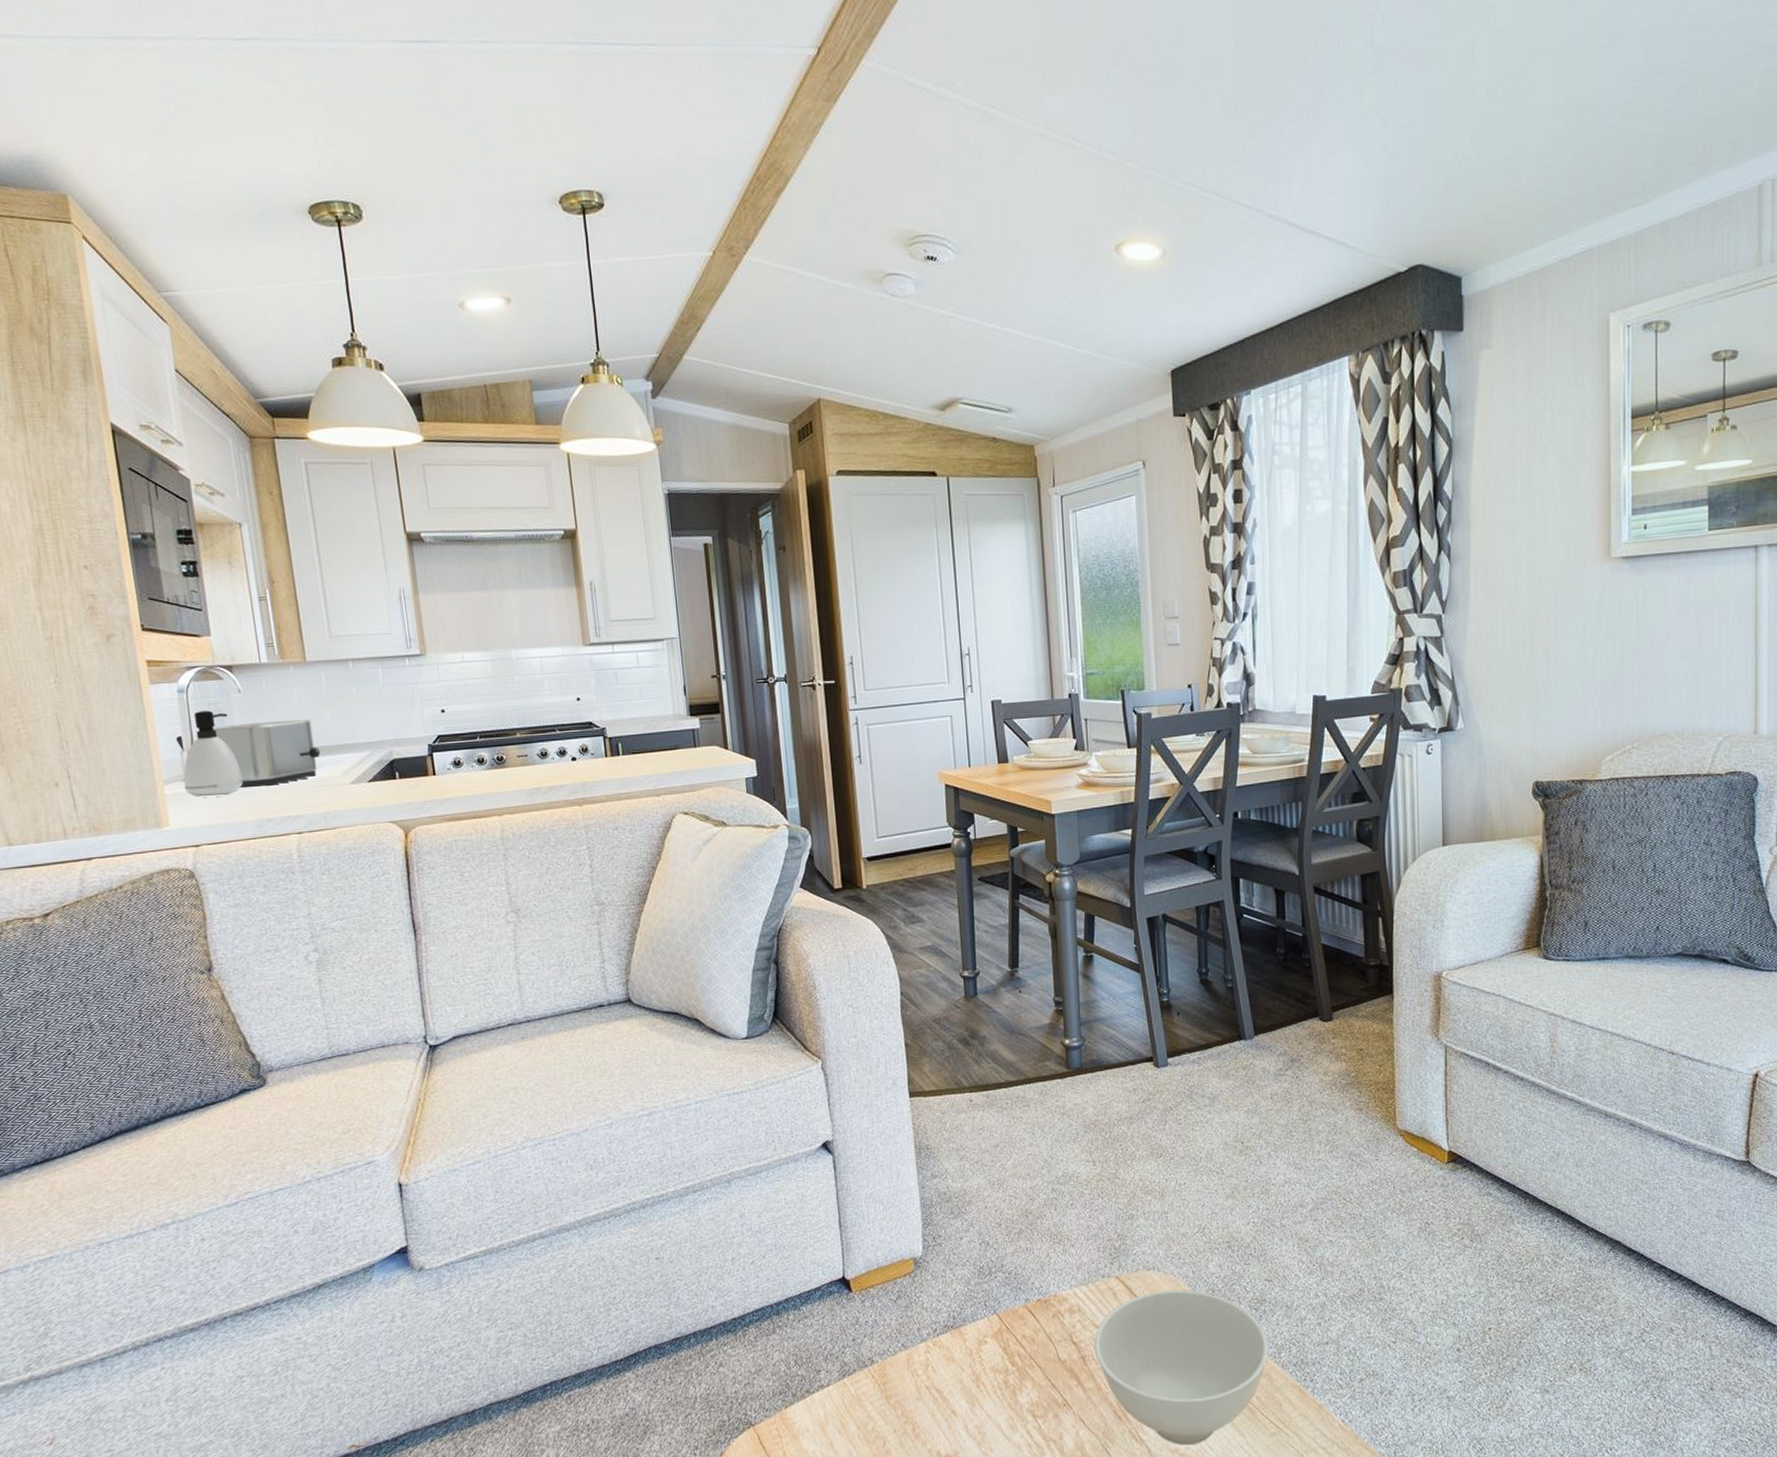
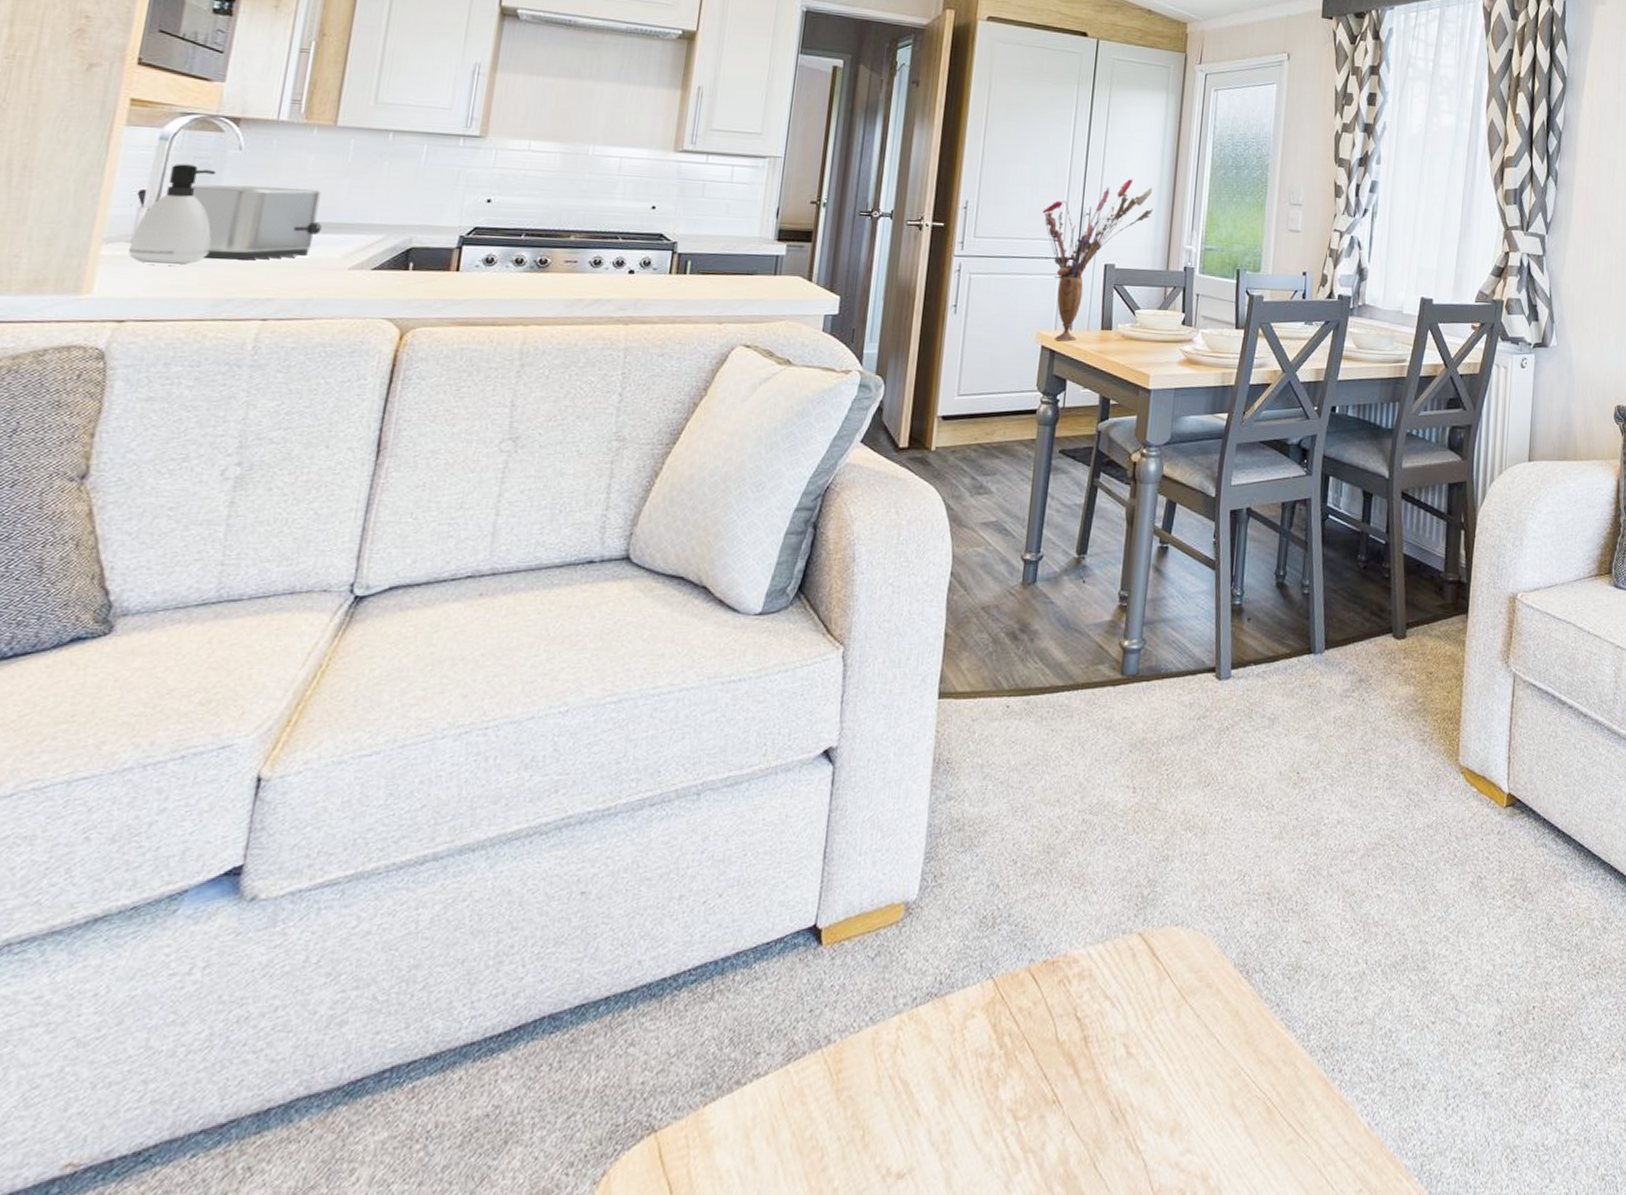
bouquet: none [923,614,1030,779] -> present [1042,179,1154,342]
bowl: present [1094,1290,1269,1445] -> none [1100,952,1298,1157]

